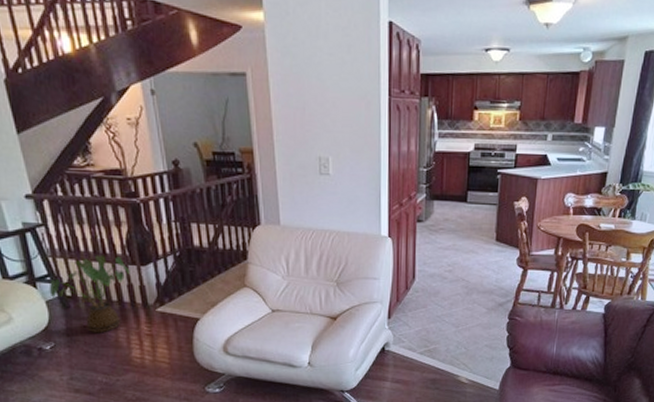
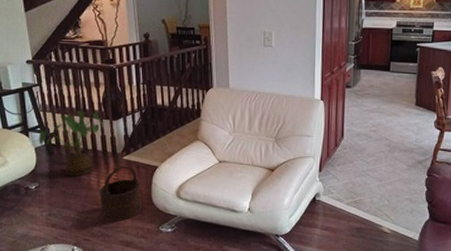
wooden bucket: none [129,319,184,383] -> present [99,166,143,222]

